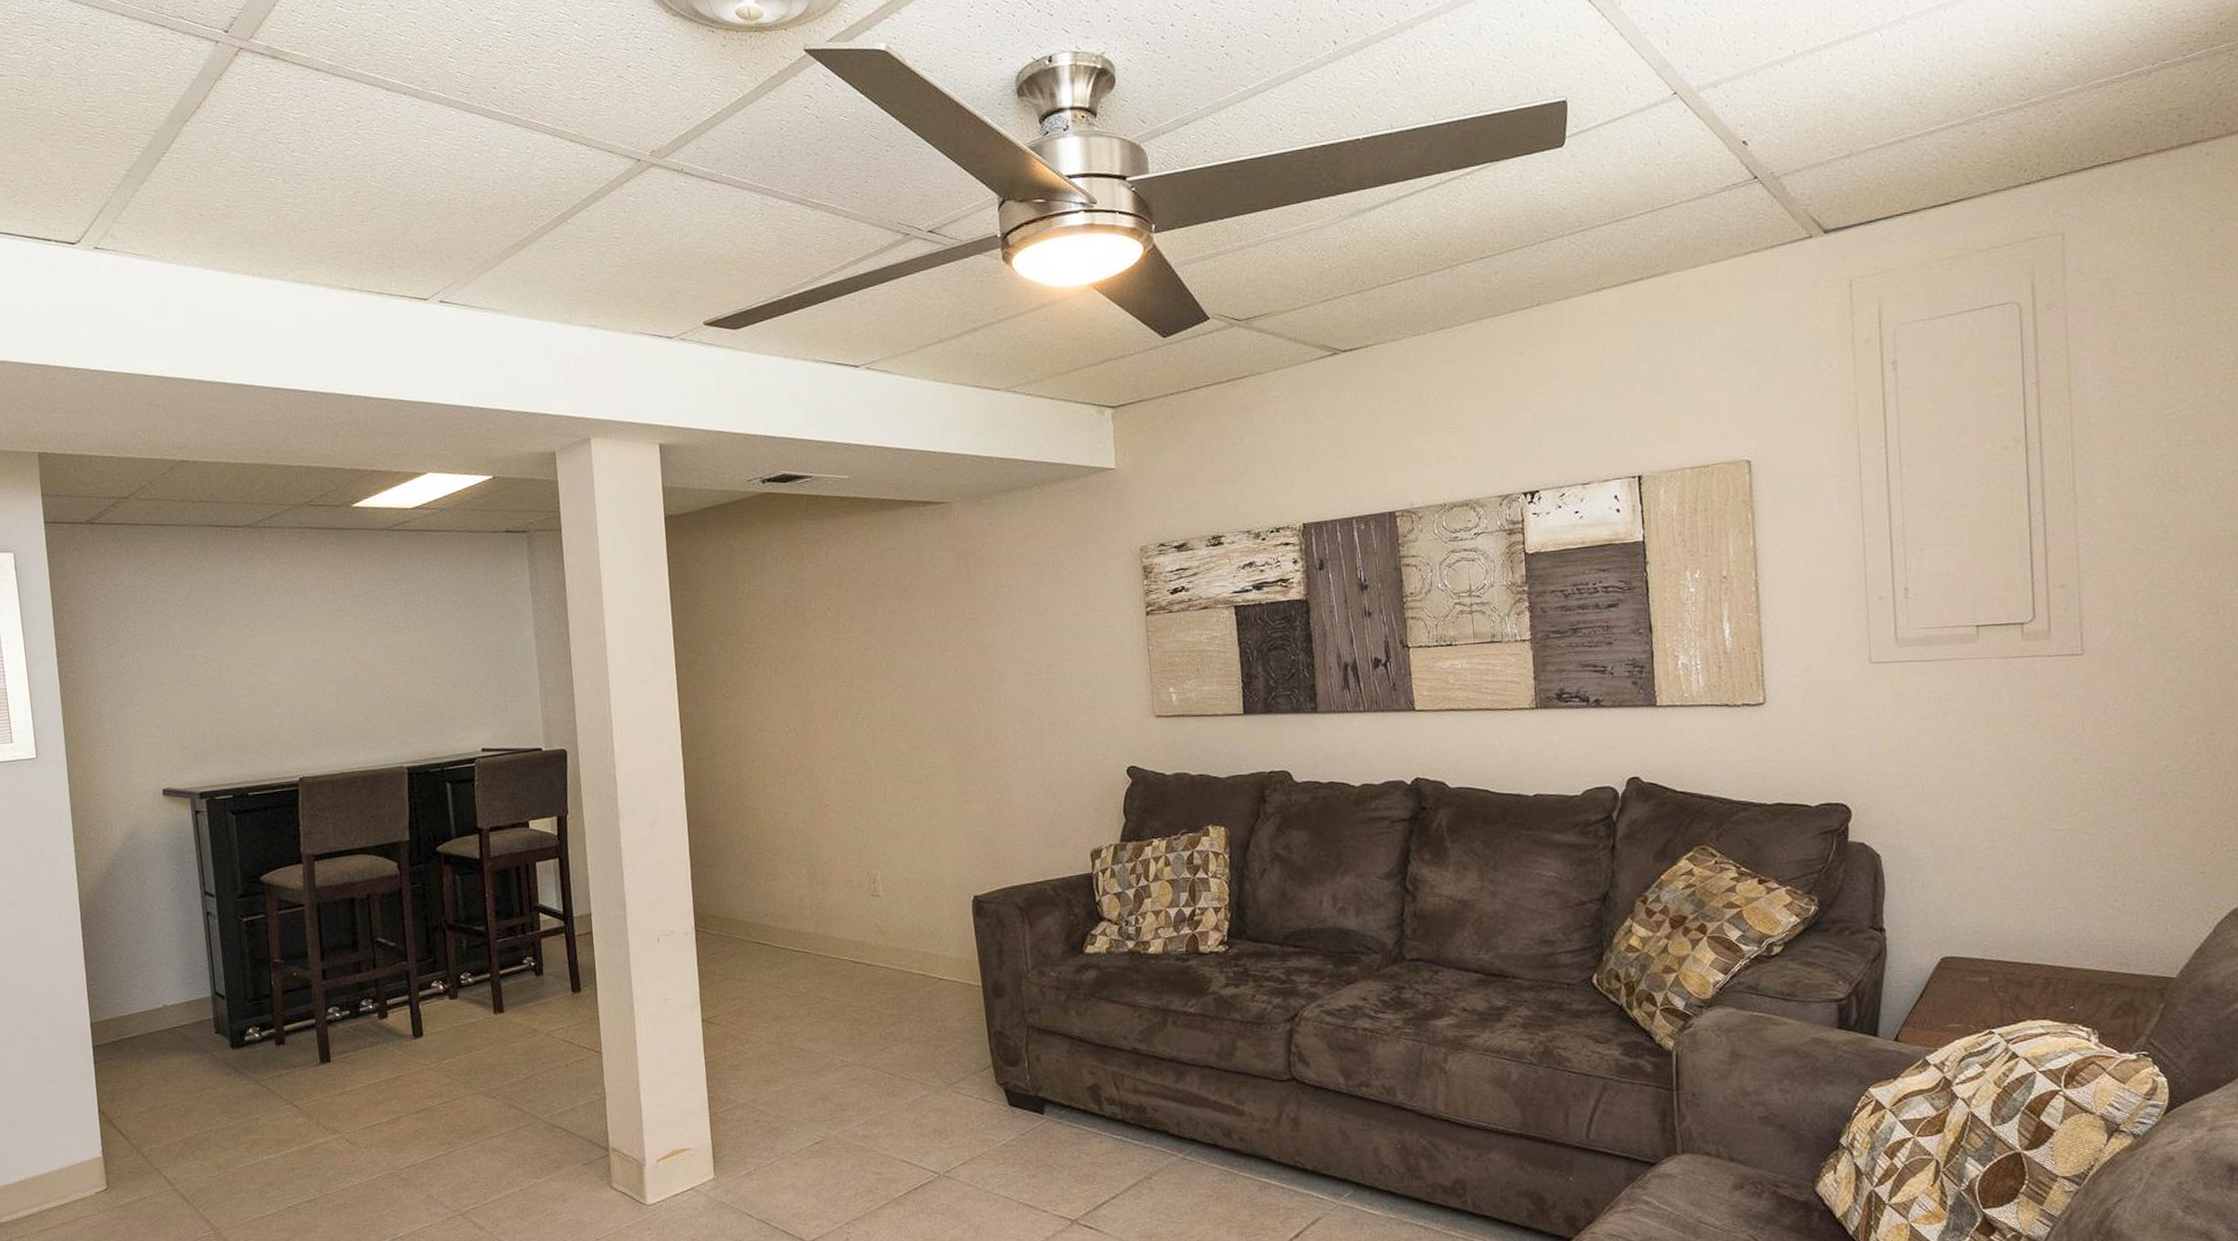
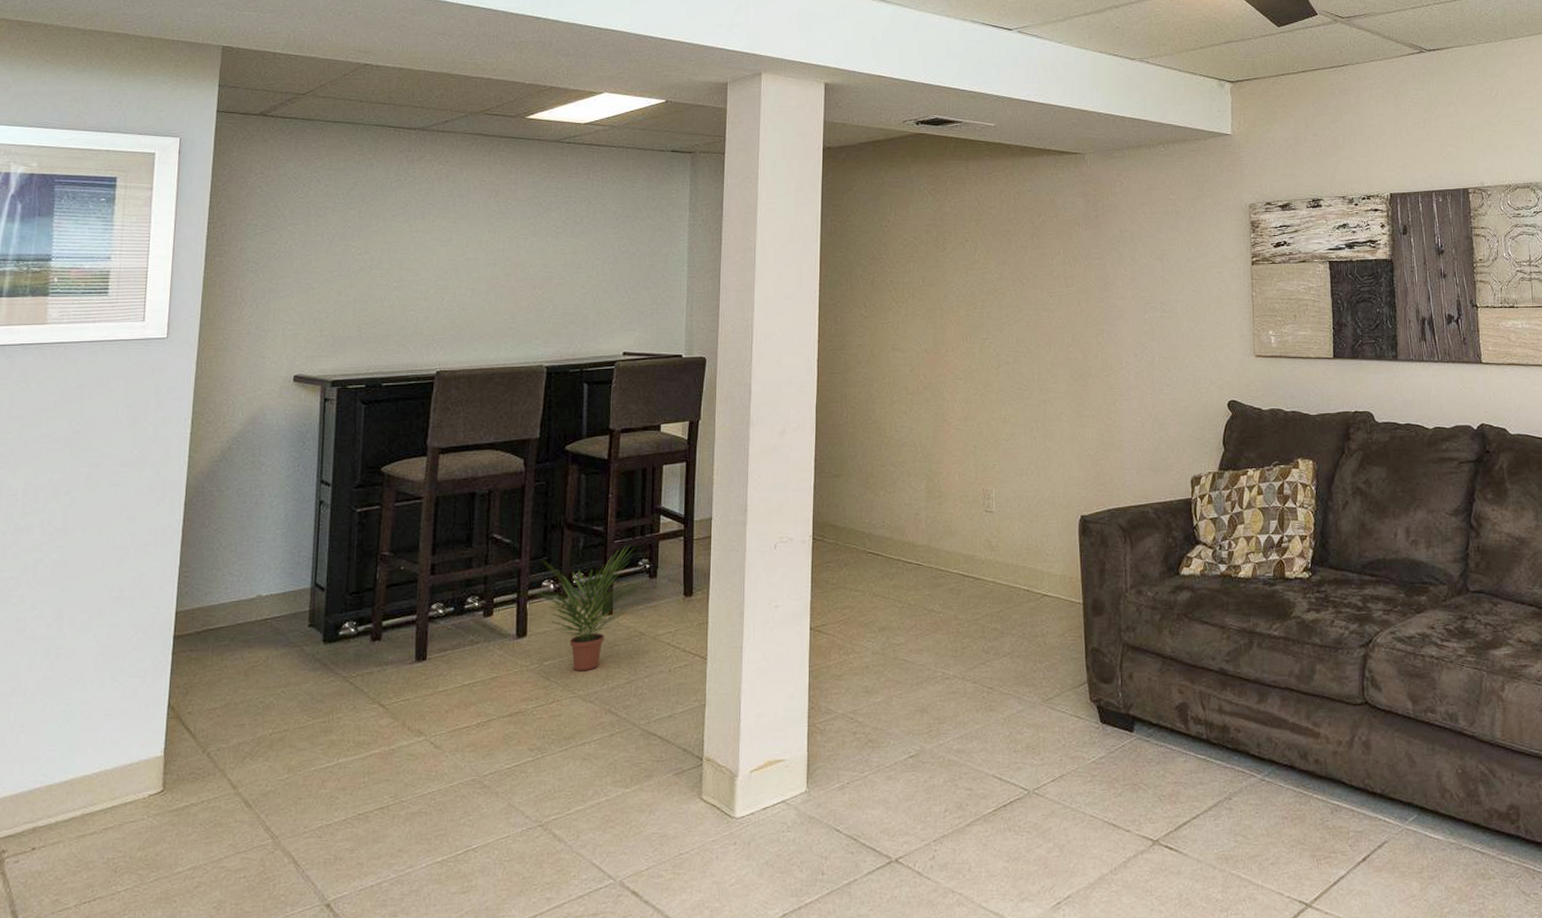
potted plant: none [422,944,534,1069] -> present [531,545,648,672]

